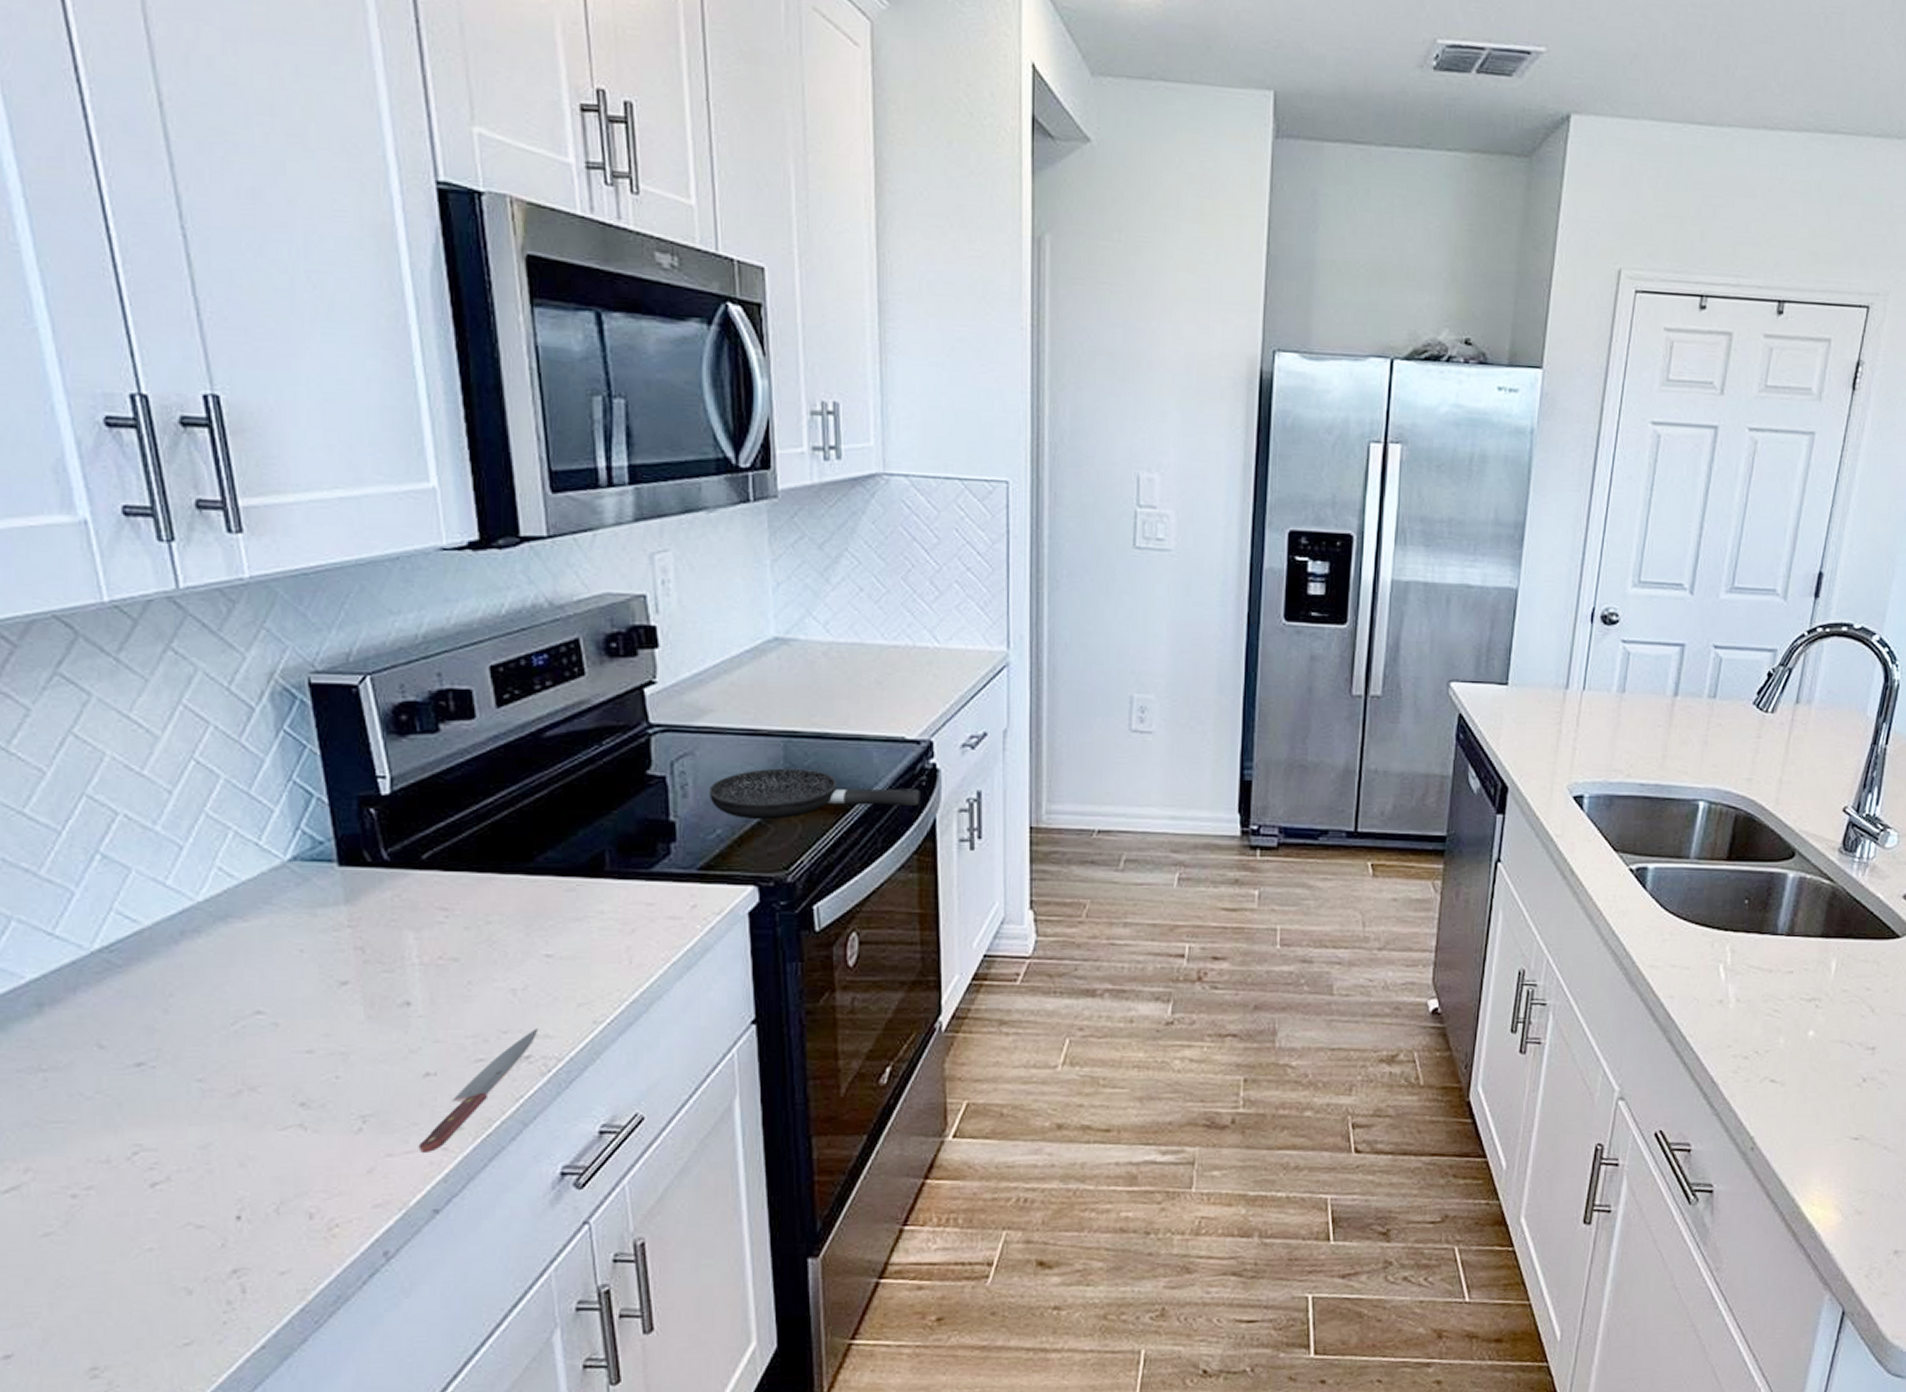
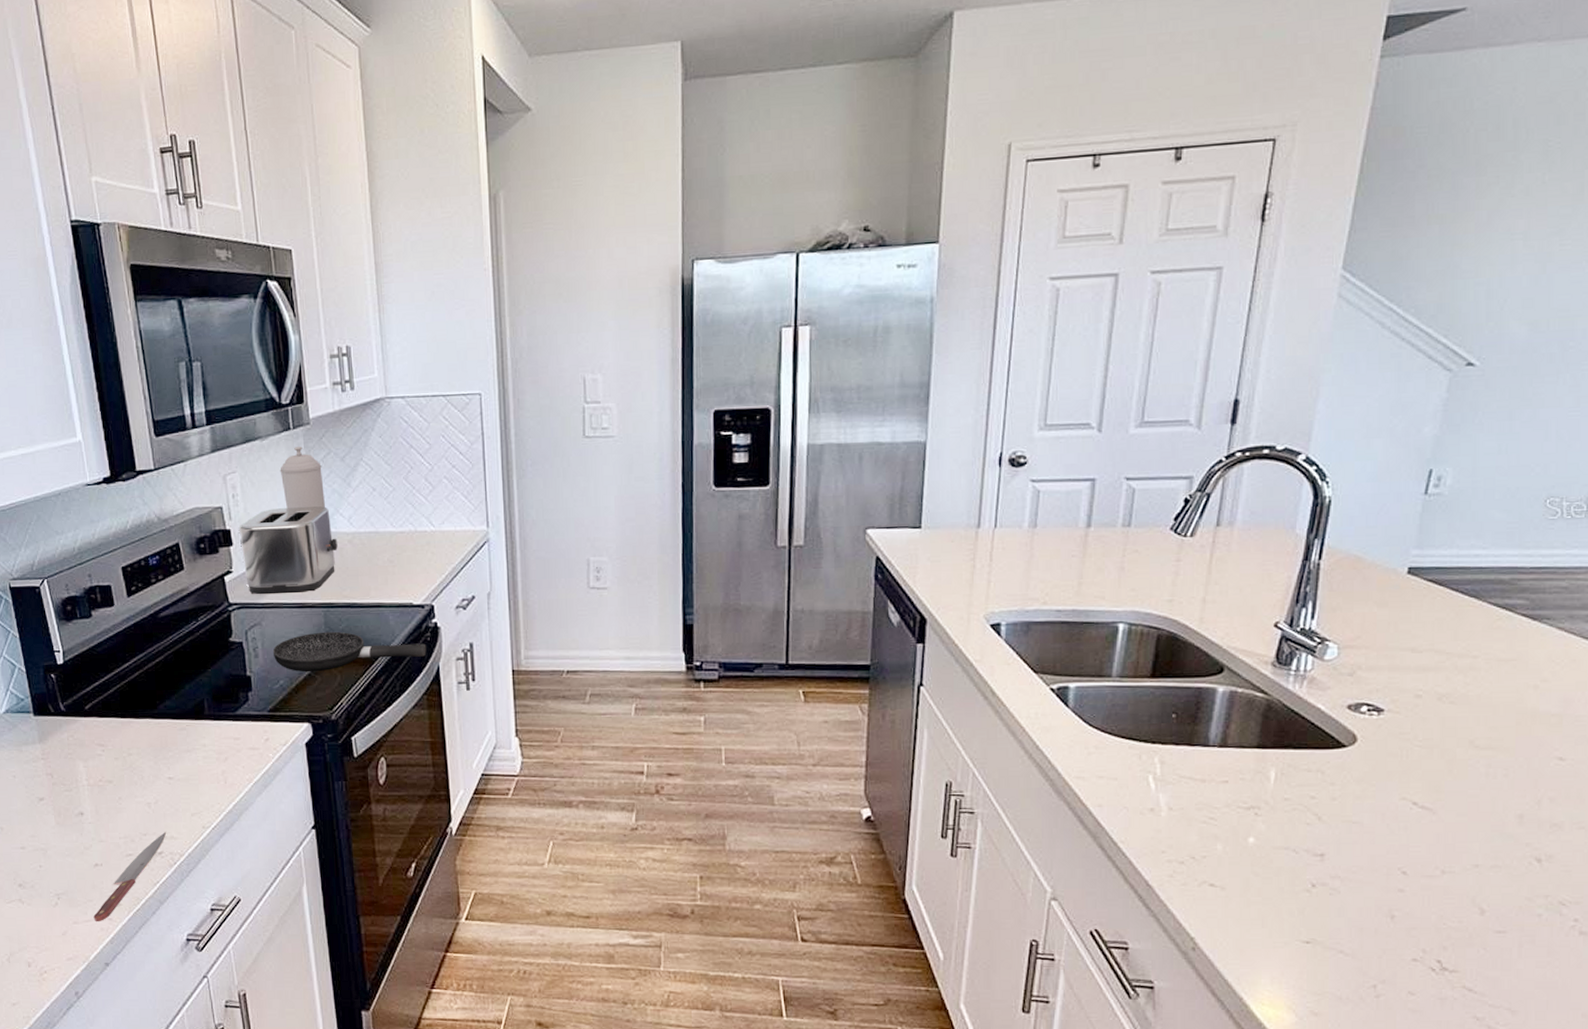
toaster: none [670,603,808,716] -> present [239,506,338,595]
canister: none [732,525,793,607] -> present [280,446,325,509]

